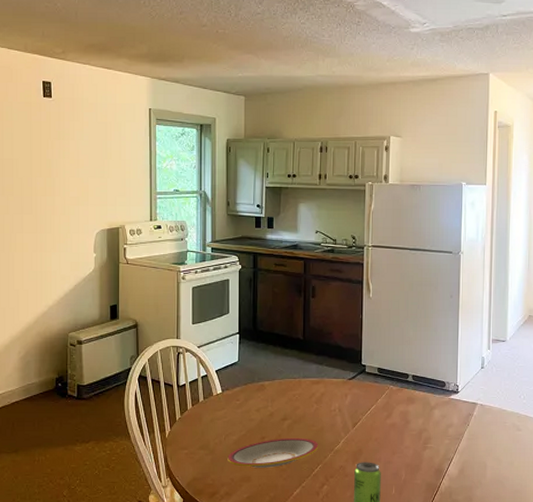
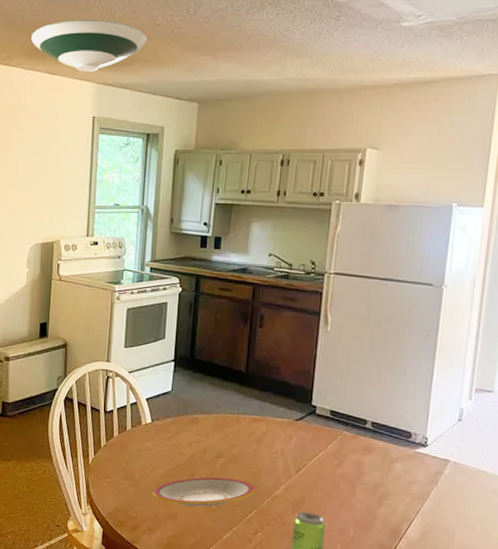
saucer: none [85,18,195,67] -> present [30,19,147,72]

